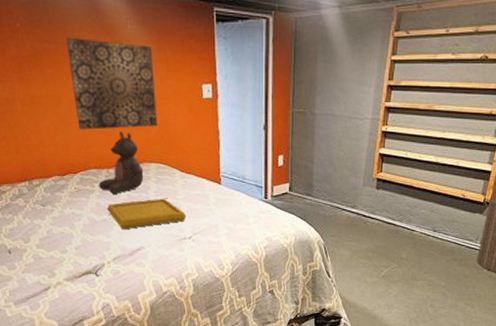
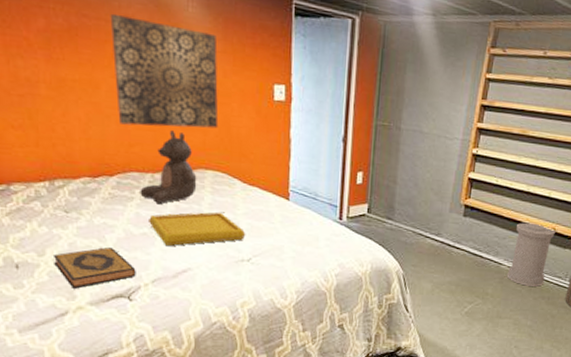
hardback book: none [35,232,100,268] -> present [52,246,136,289]
trash can: none [419,191,465,250] -> present [506,222,556,287]

